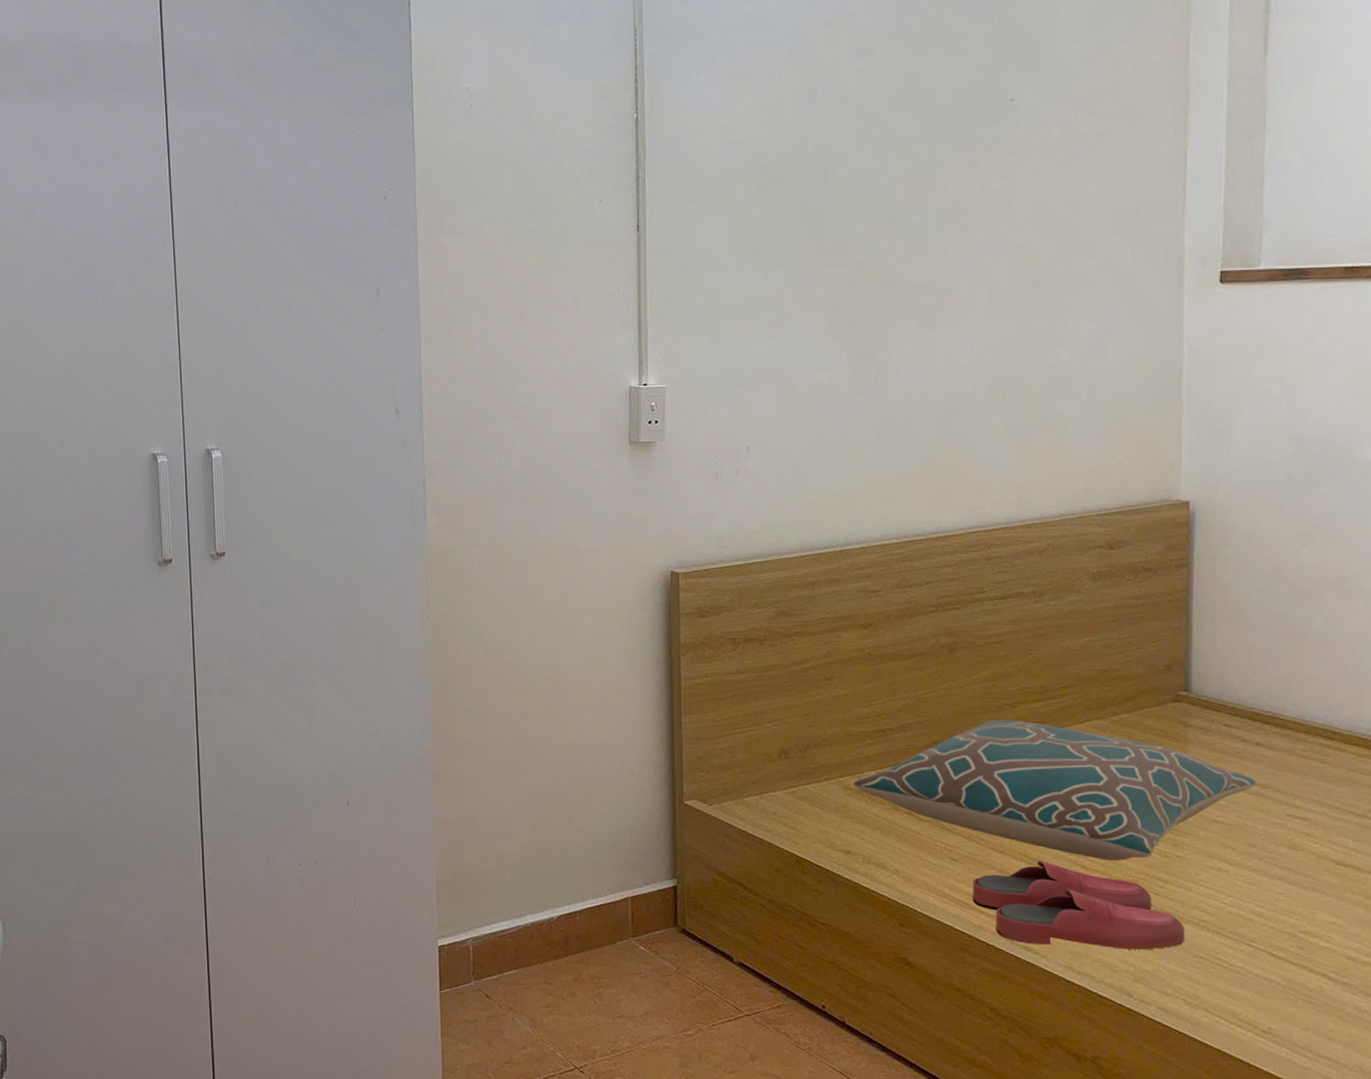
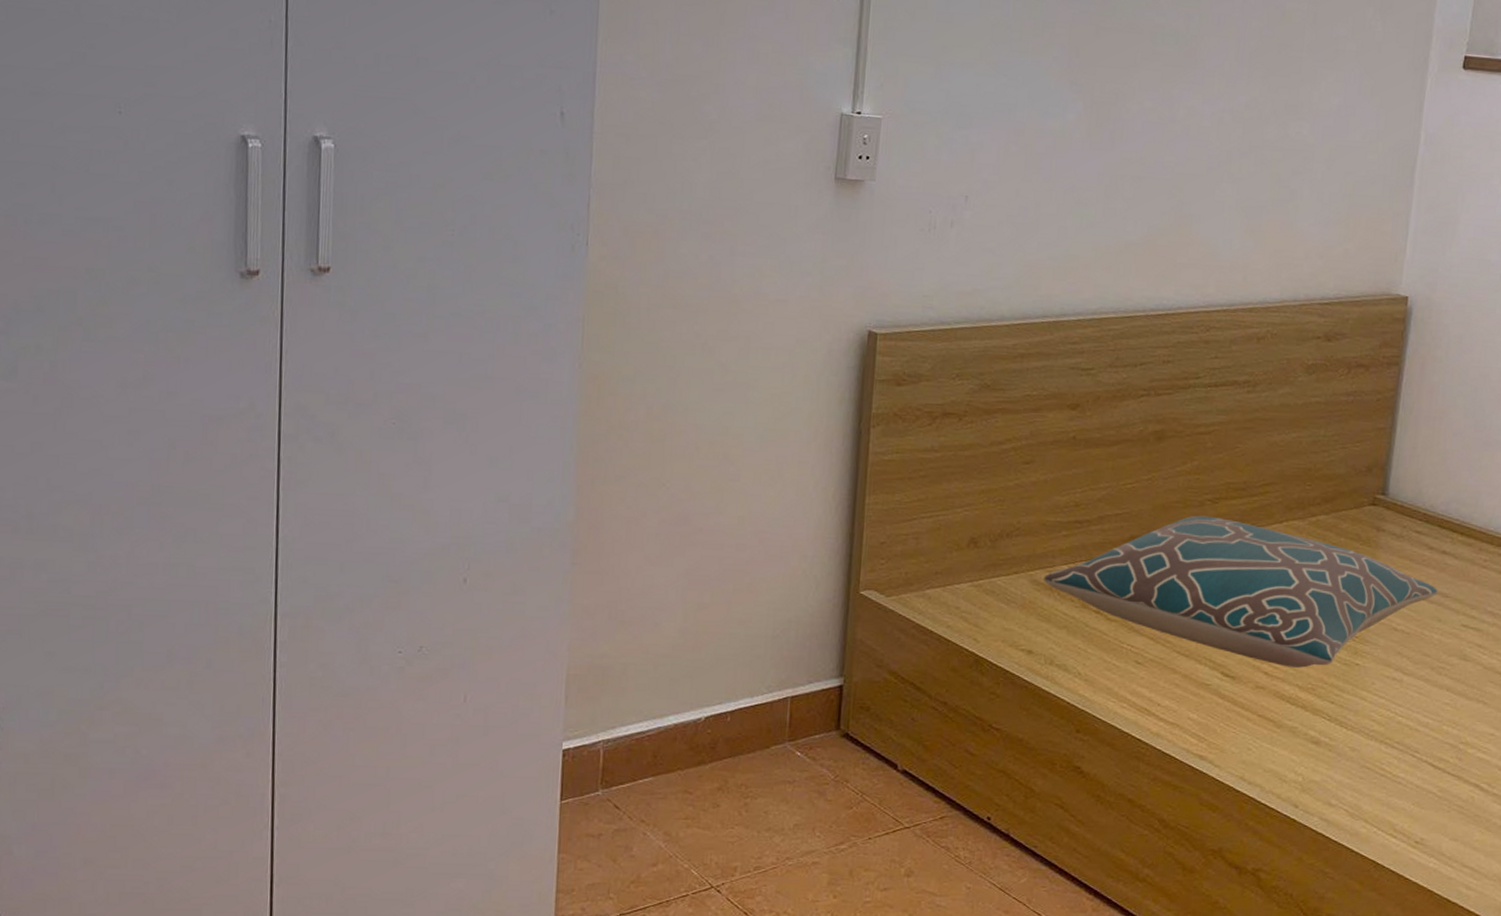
slippers: present [972,860,1184,950] -> none [1152,666,1355,760]

